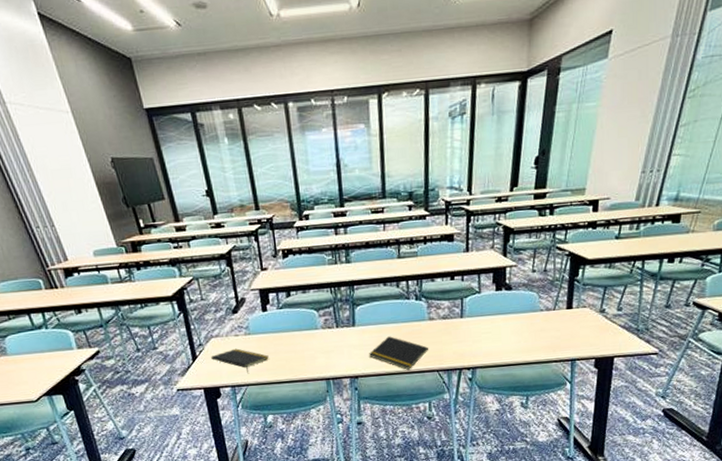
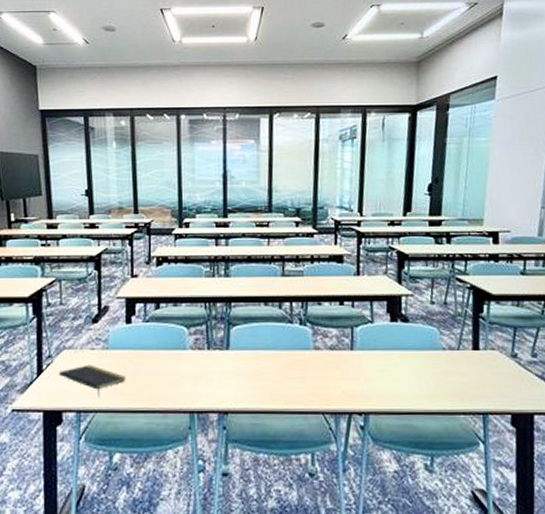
notepad: present [369,336,429,370] -> none [243,365,314,409]

